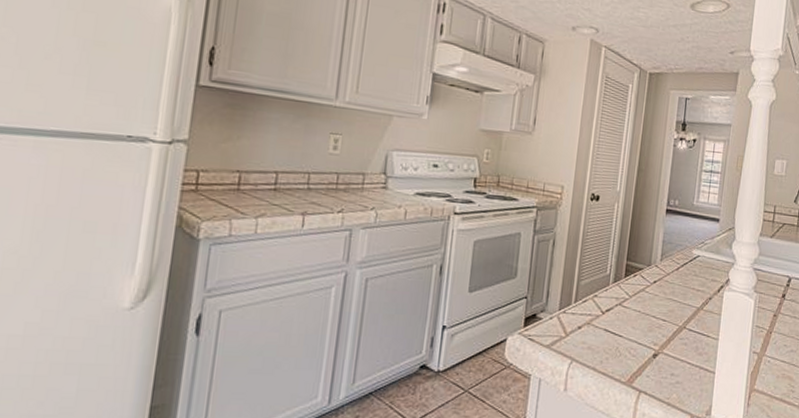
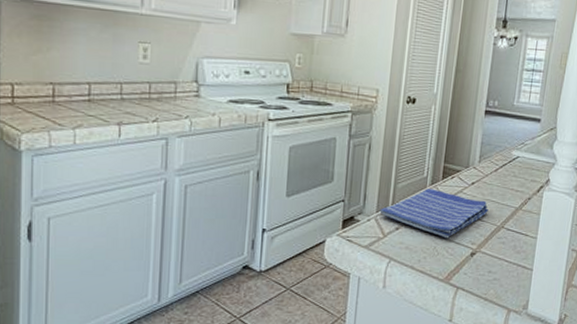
dish towel: none [562,286,670,339] -> present [379,188,488,239]

